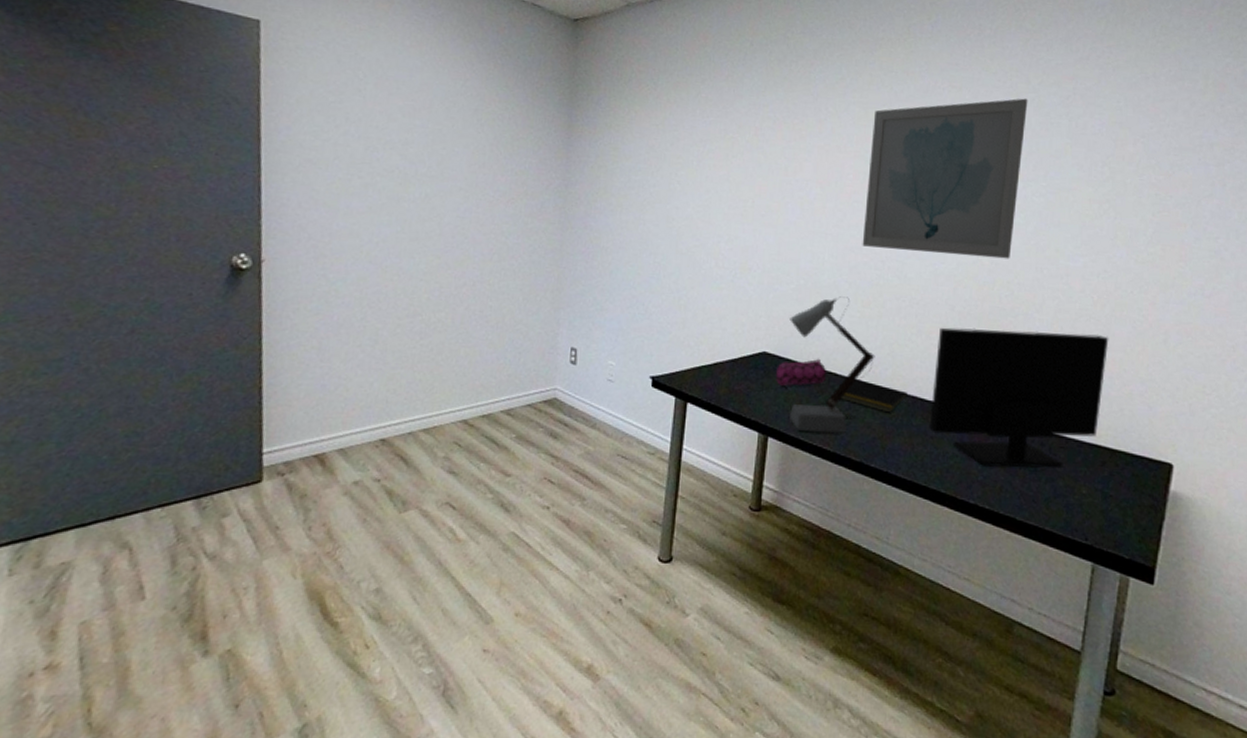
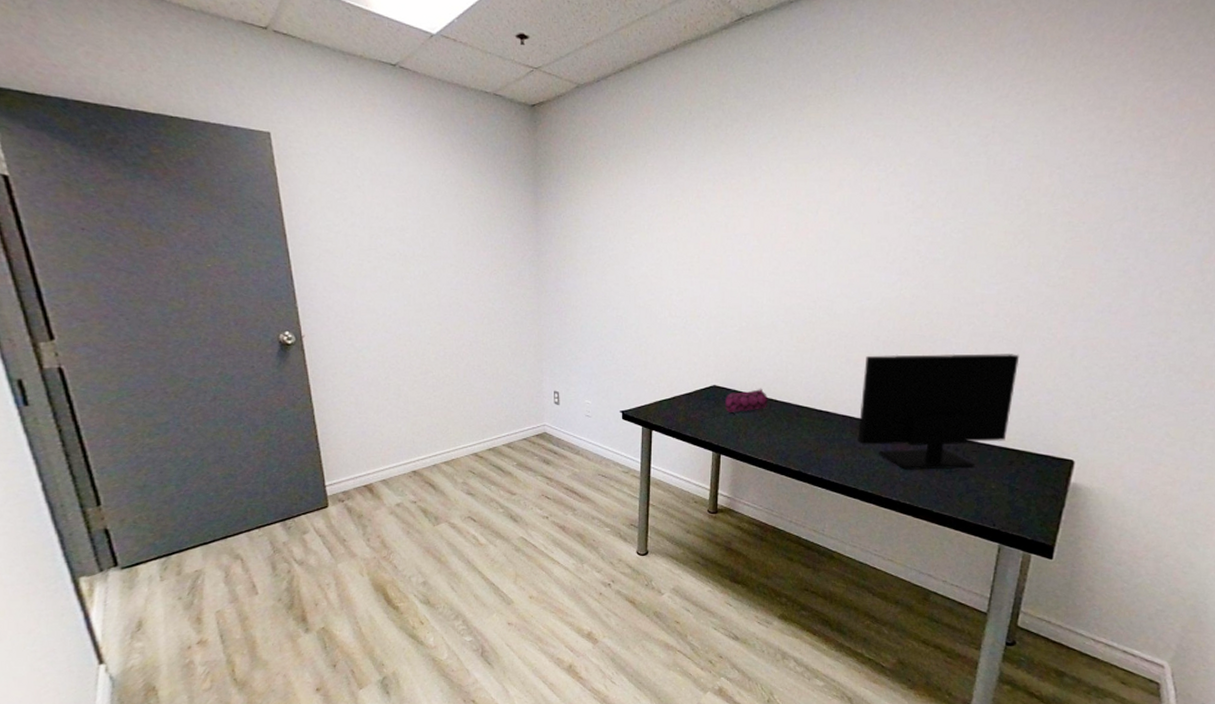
desk lamp: present [788,296,875,434] -> none [735,334,810,450]
notepad: present [840,380,908,413] -> none [780,404,839,430]
wall art: present [862,98,1028,259] -> none [796,141,949,292]

